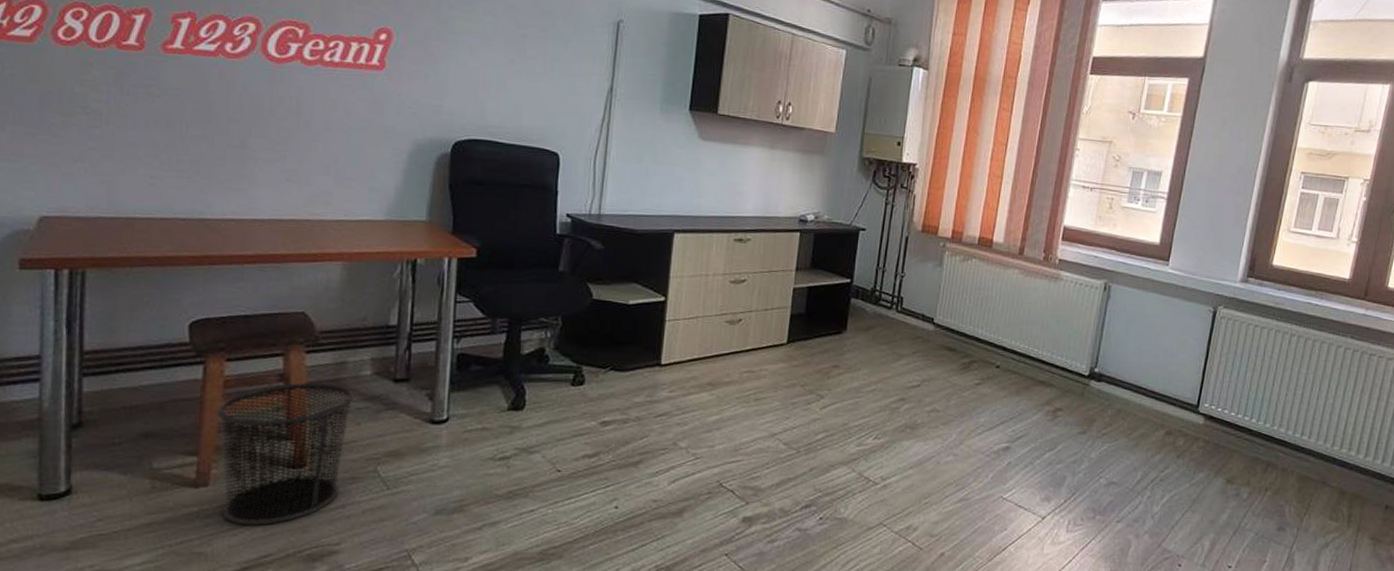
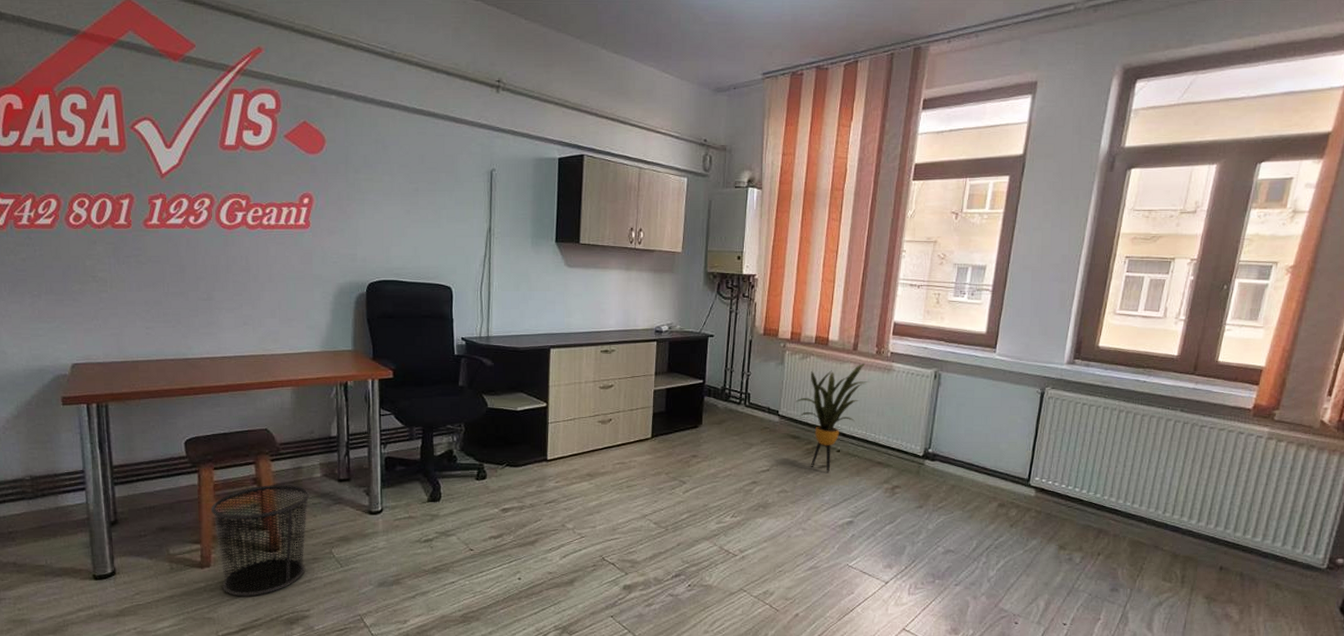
house plant: none [953,270,1033,391] -> present [795,364,868,473]

